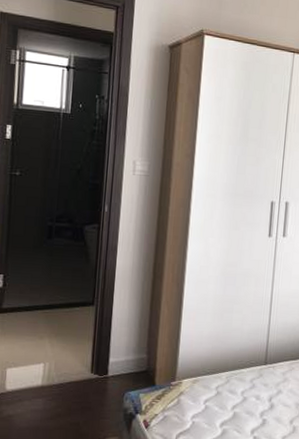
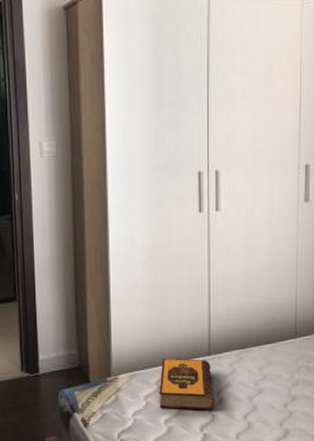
hardback book: none [217,366,266,415] -> present [159,359,215,410]

